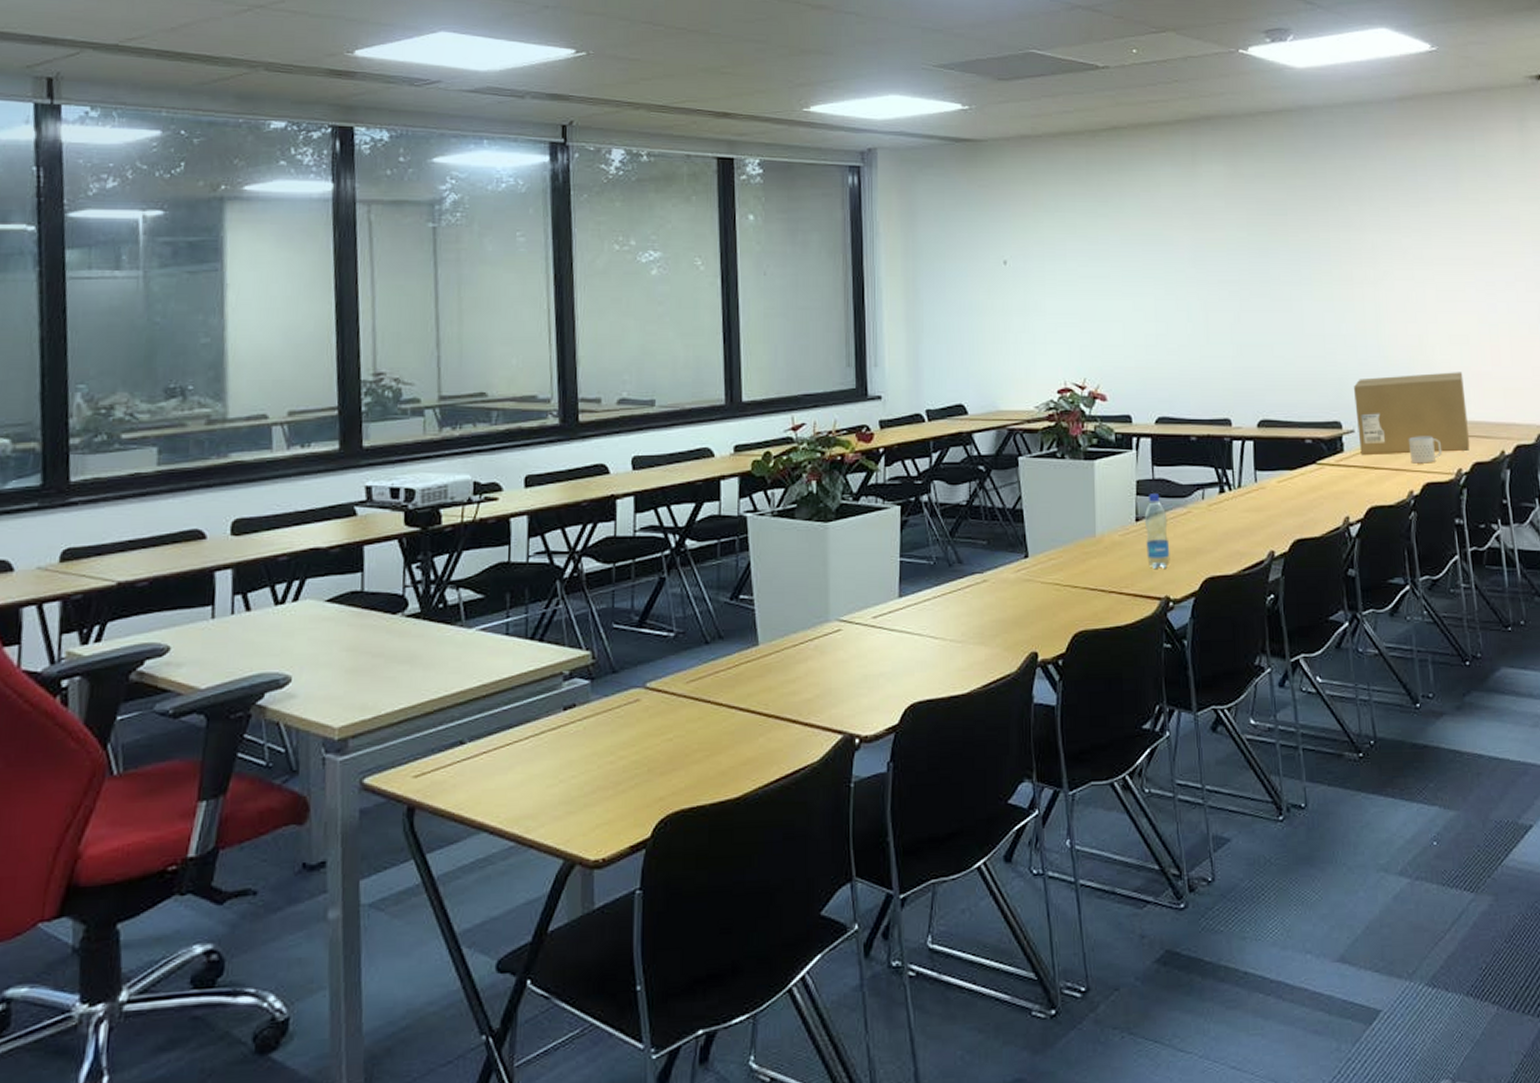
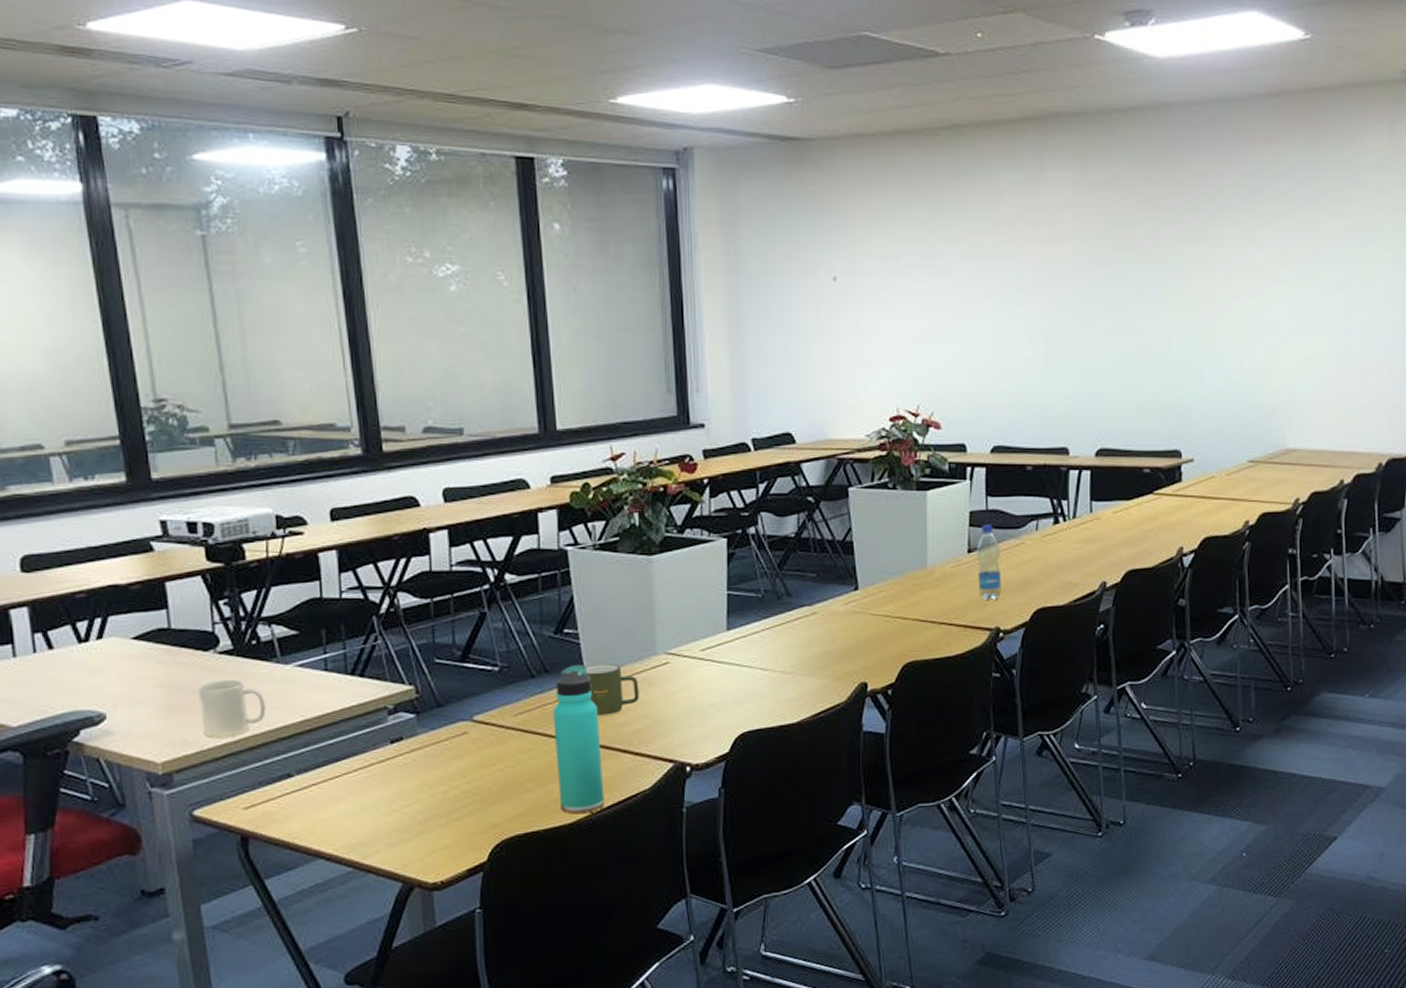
mug: none [382,642,445,704] -> present [198,679,266,739]
thermos bottle: none [724,630,772,788] -> present [553,664,605,814]
mug: none [758,631,811,685] -> present [585,664,640,717]
box: present [1354,372,1470,456] -> none [1196,398,1310,485]
mug: present [1408,436,1443,464] -> none [1248,465,1281,493]

